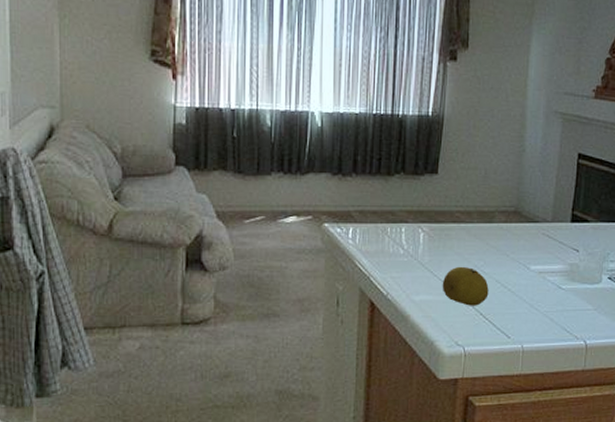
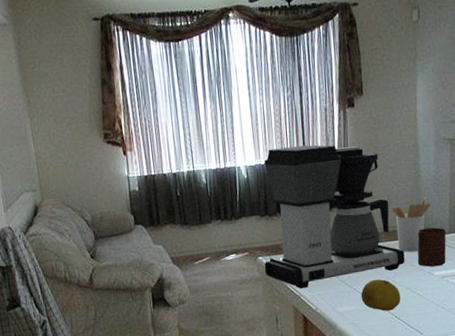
coffee maker: none [329,96,498,268] -> present [264,145,405,289]
utensil holder: none [489,177,534,238] -> present [393,197,431,252]
cup: none [512,213,548,260] -> present [417,227,446,267]

